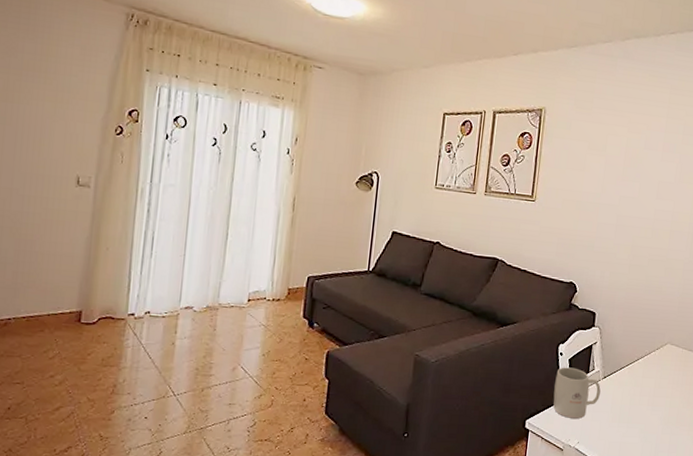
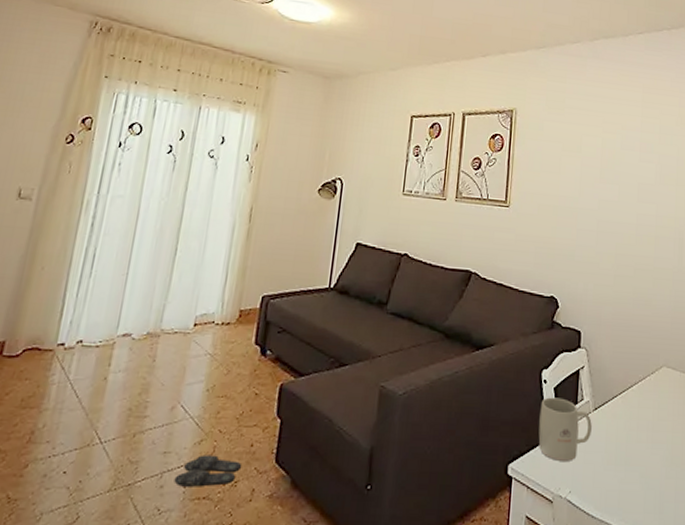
slippers: none [239,406,296,432] -> present [174,455,241,487]

